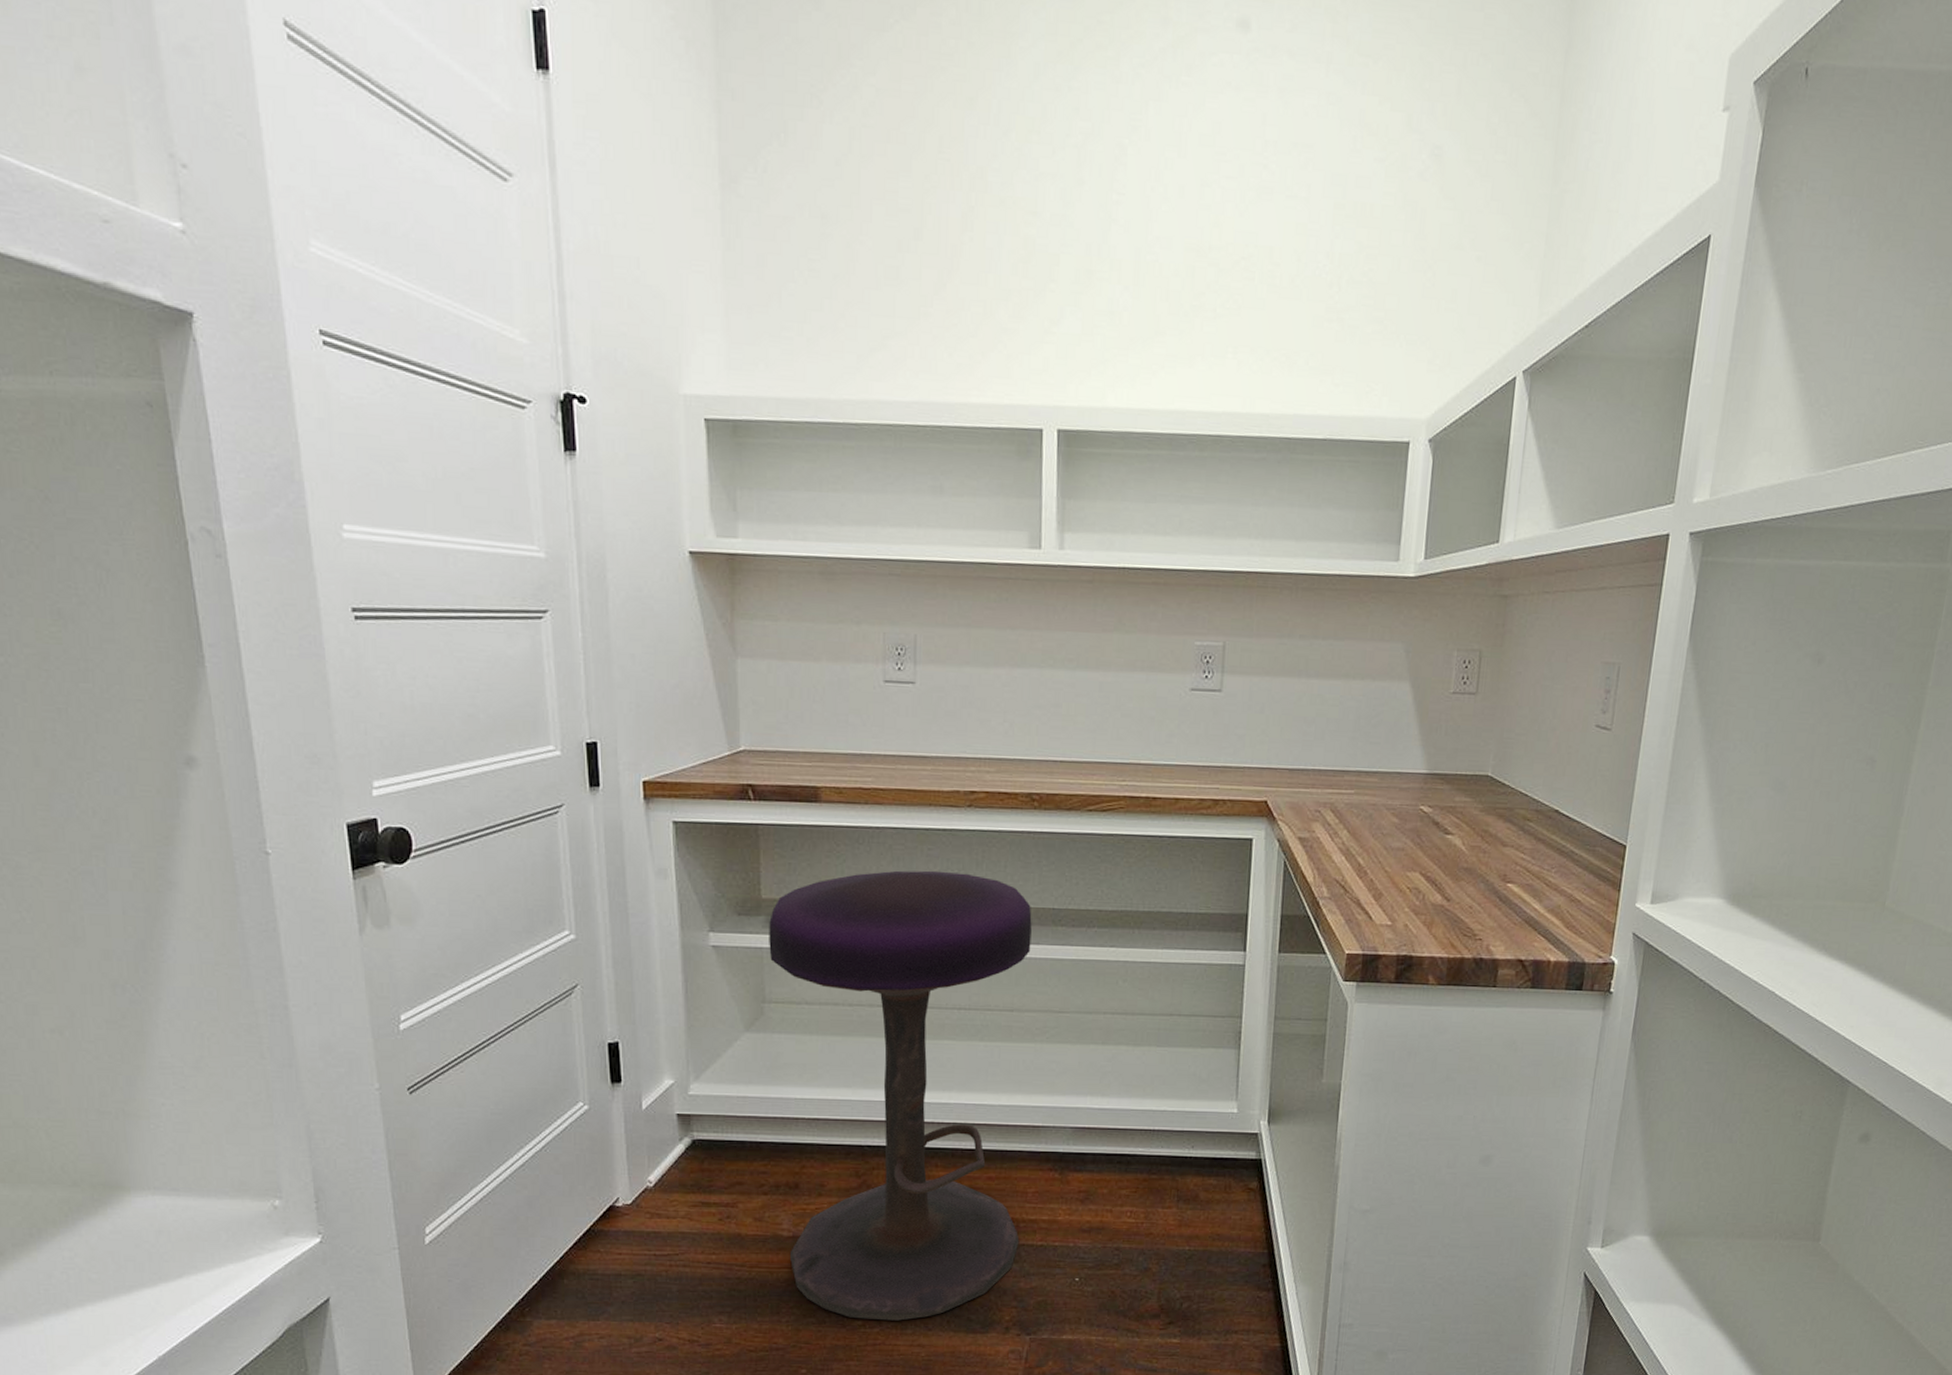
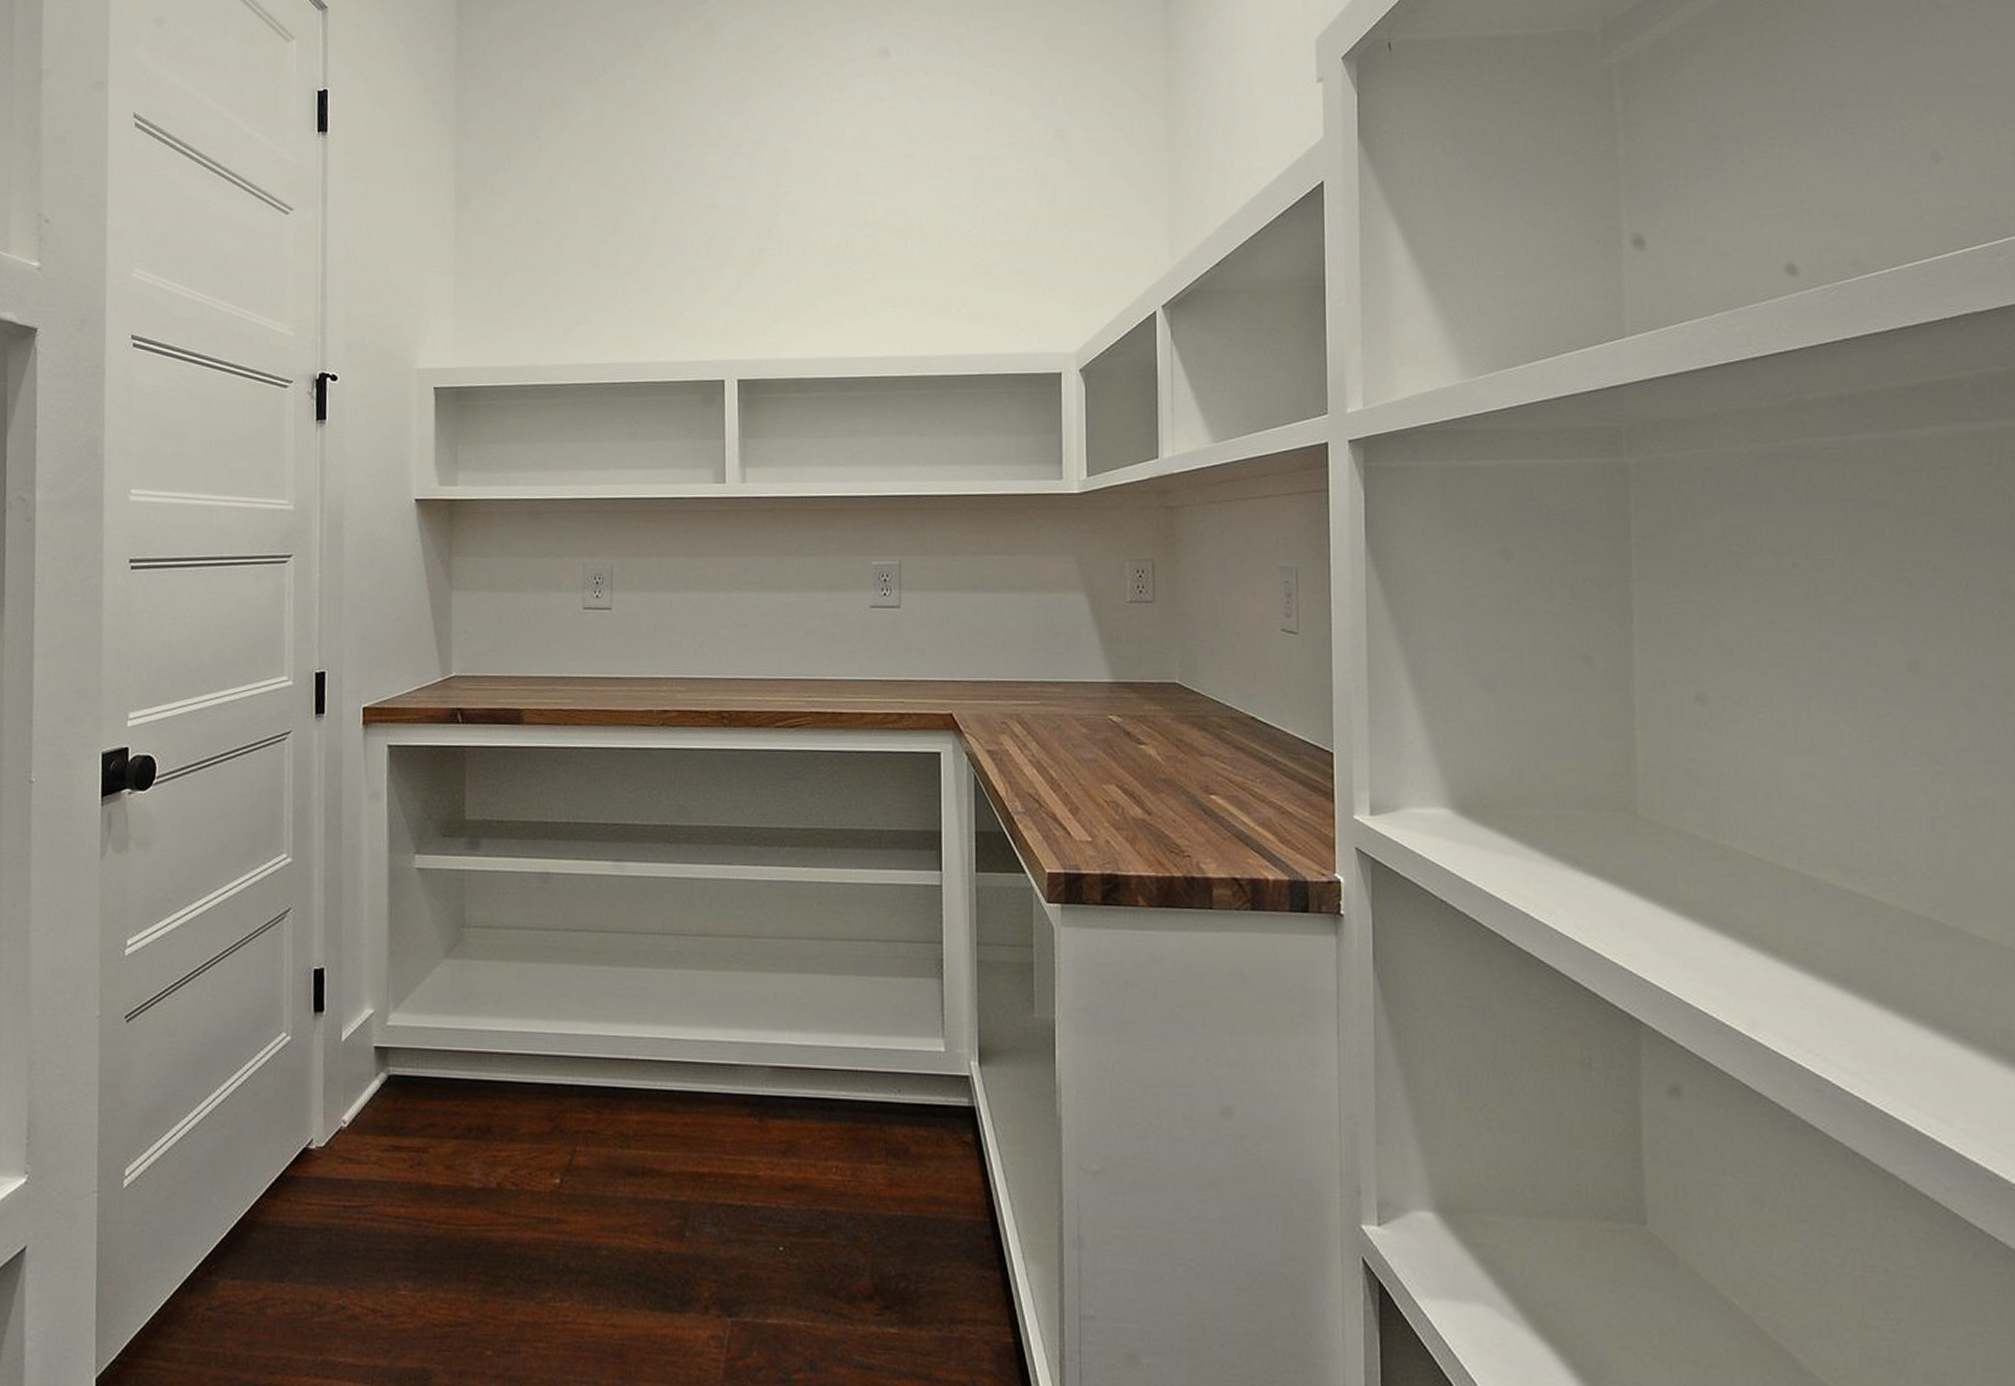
stool: present [769,870,1032,1321] -> none [470,789,724,1294]

